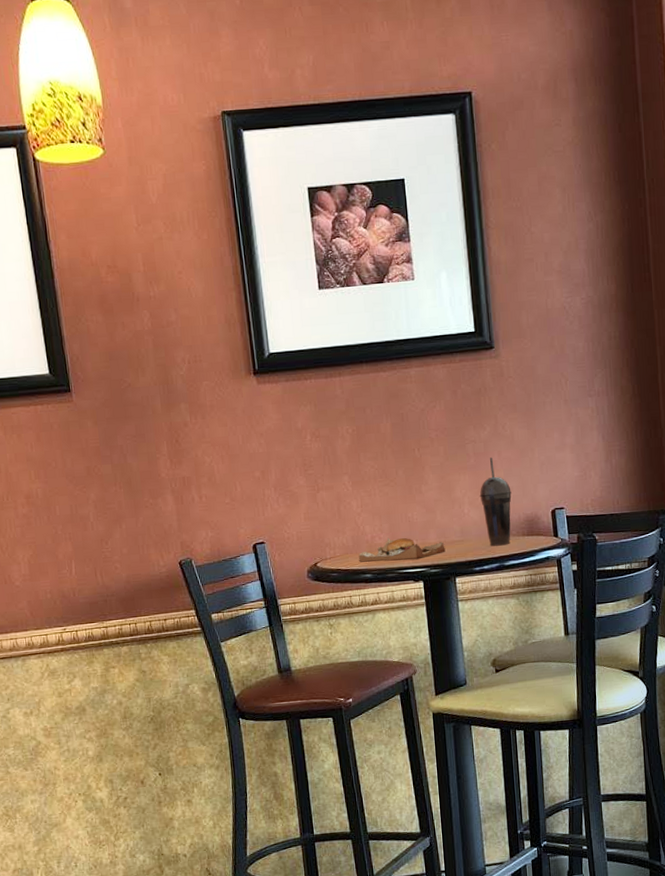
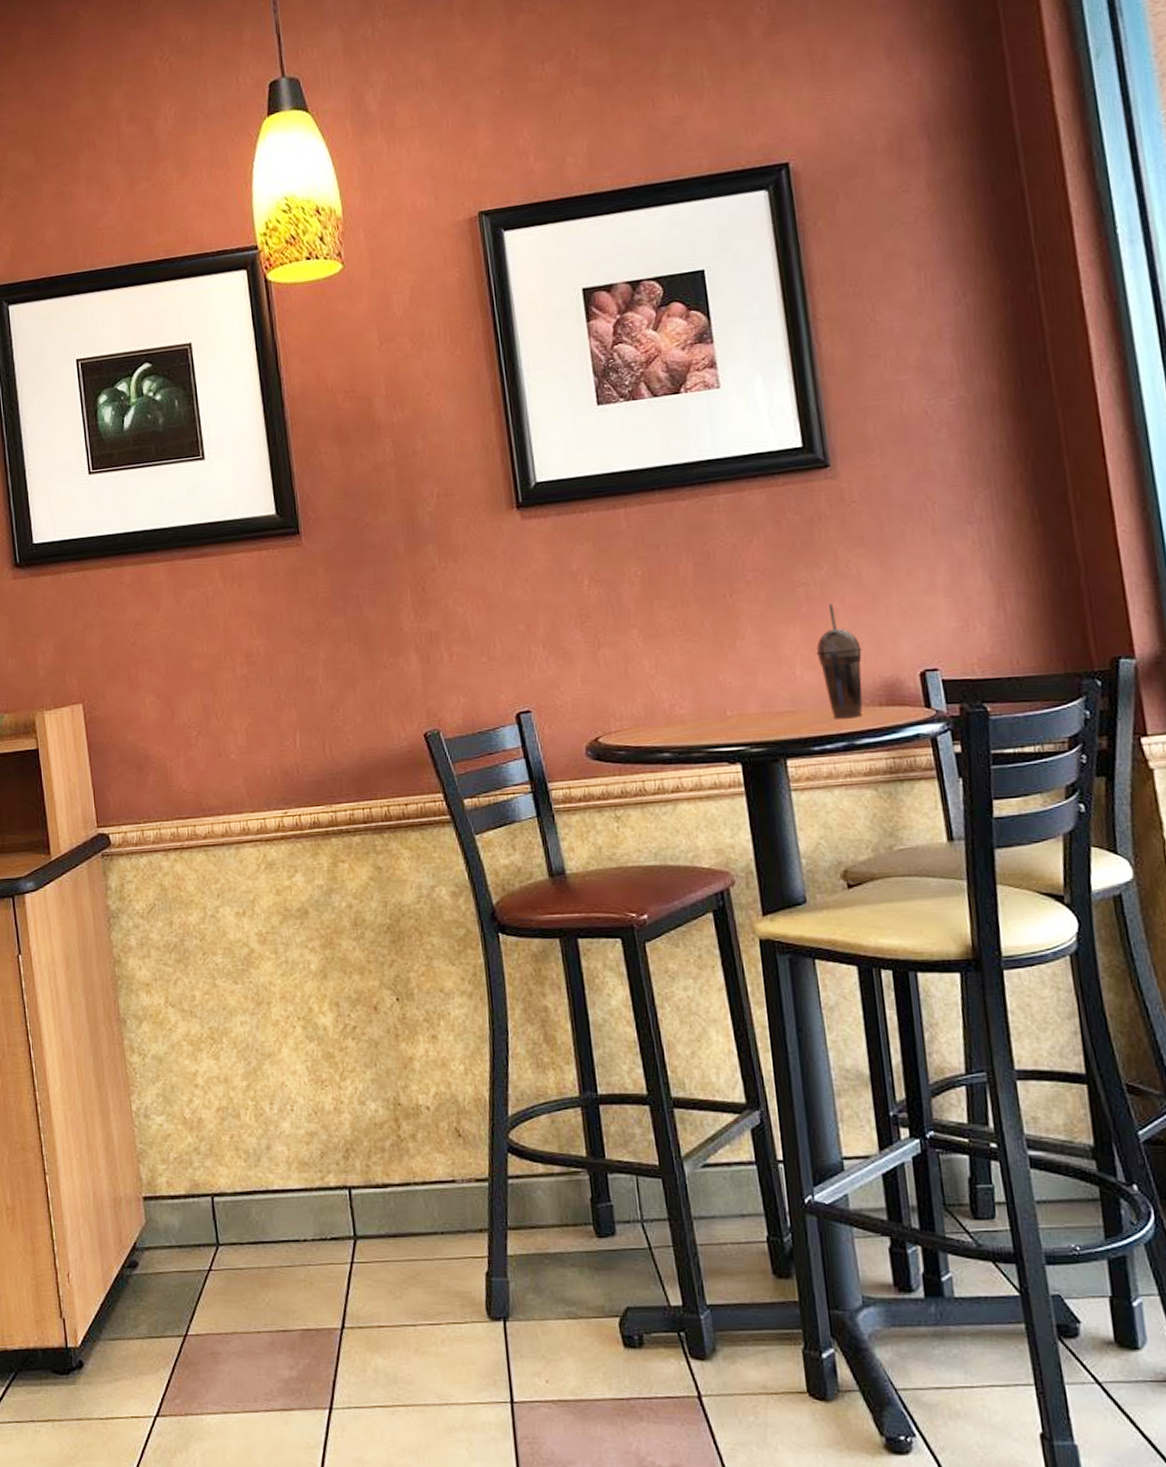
hamburger: present [358,537,446,563] -> none [653,706,771,738]

